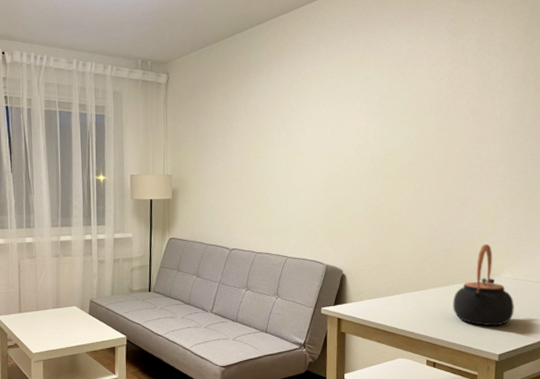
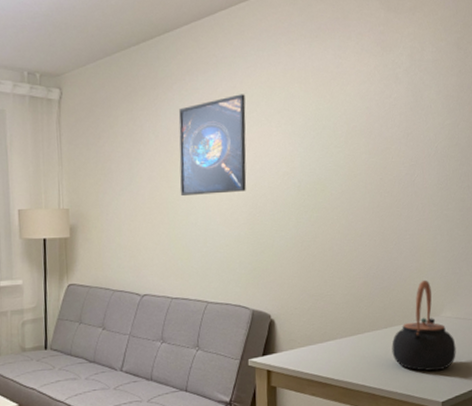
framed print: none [266,77,326,166] -> present [178,94,247,197]

